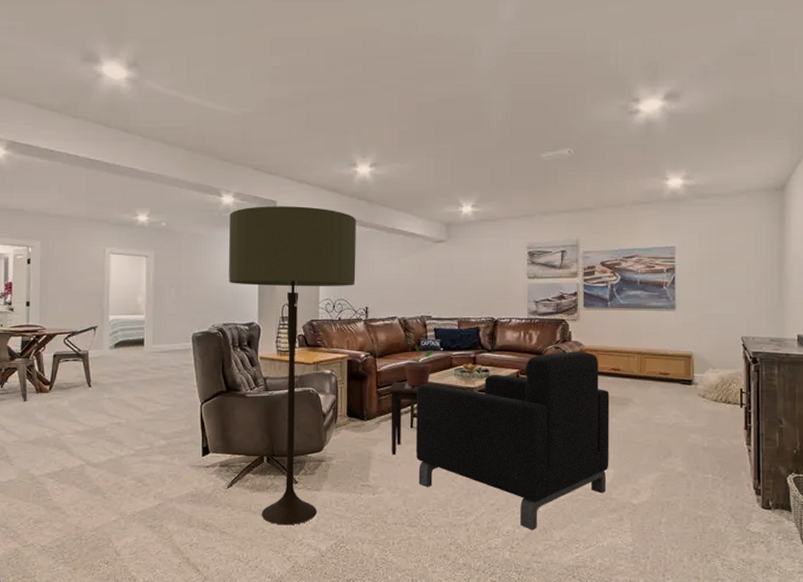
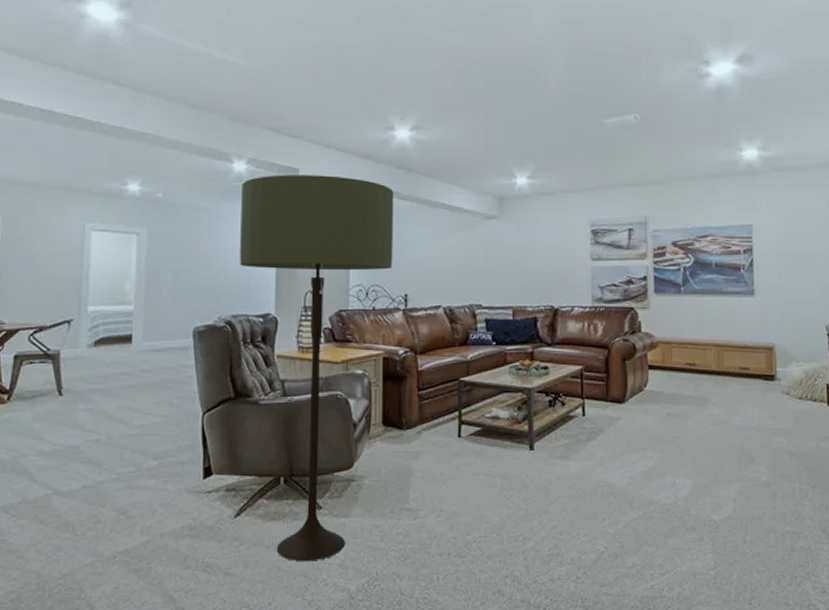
side table: present [386,382,439,454] -> none [429,383,491,470]
potted plant: present [404,338,436,387] -> none [450,330,487,388]
armchair: present [416,351,609,531] -> none [465,344,686,556]

